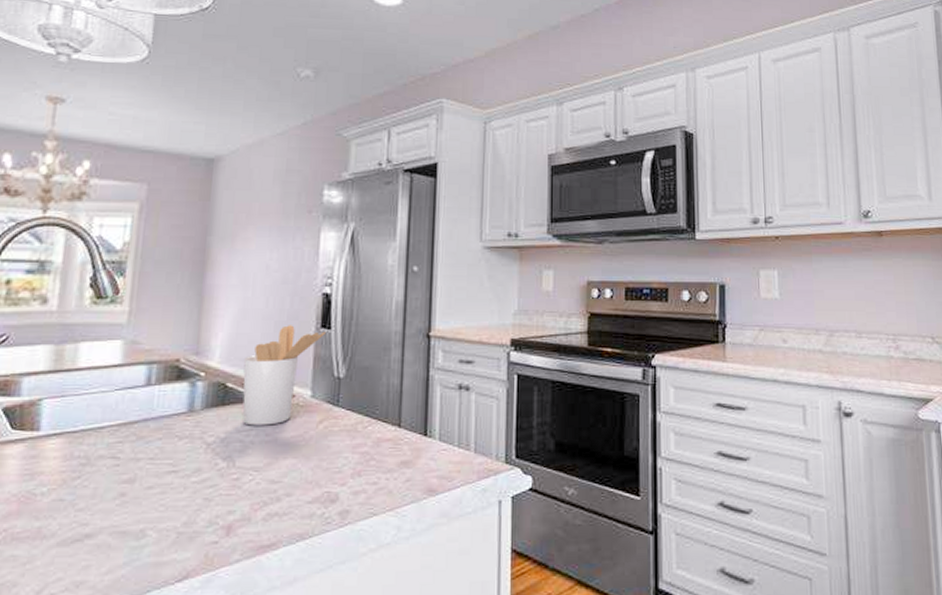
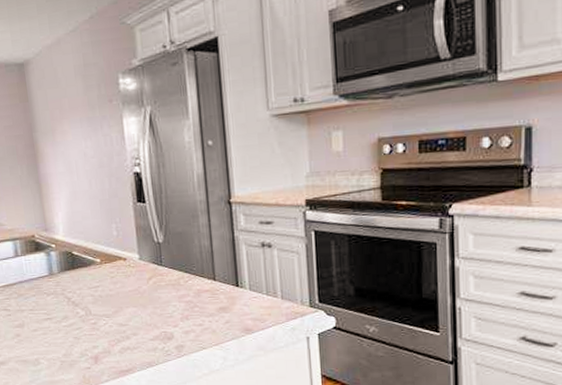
utensil holder: present [242,325,327,426] -> none [82,202,143,284]

